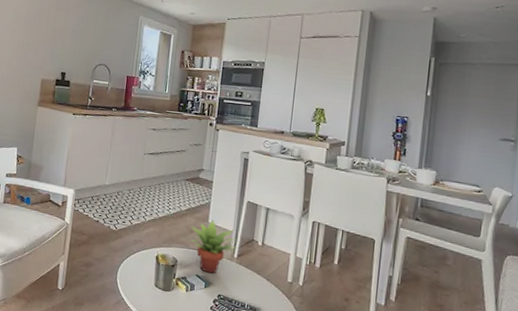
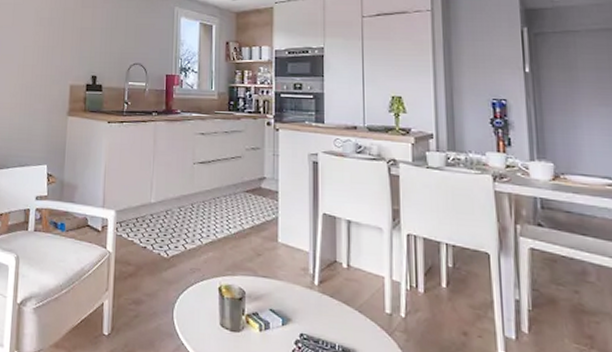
succulent plant: present [189,220,239,274] -> none [257,239,319,307]

